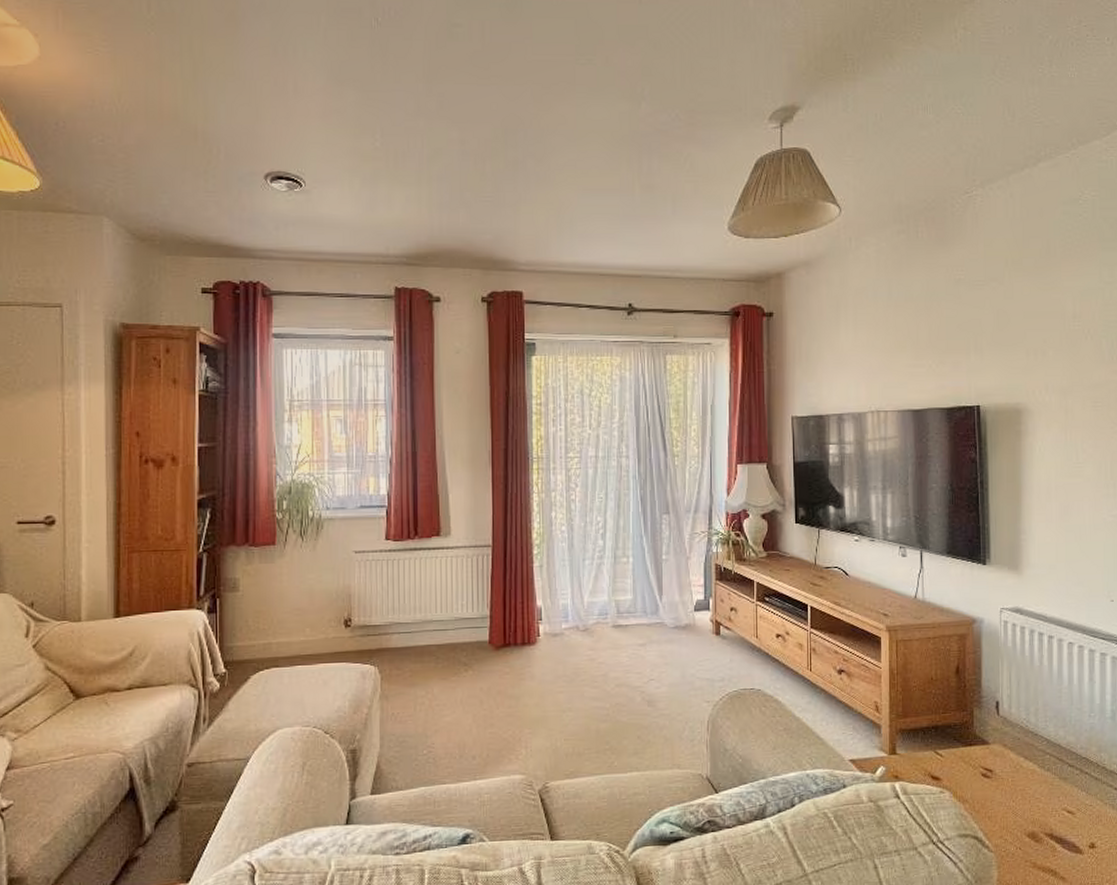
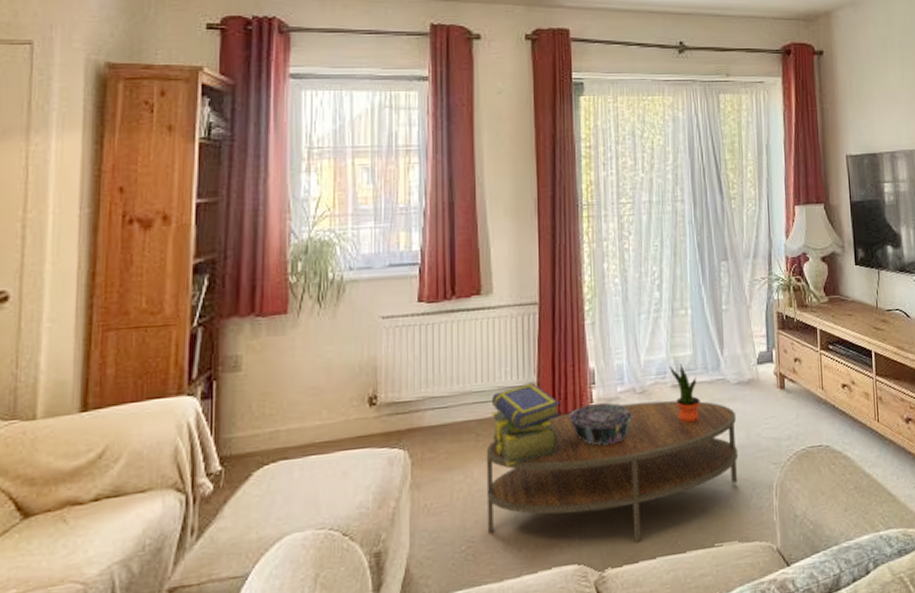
coffee table: none [444,638,673,760] -> present [486,400,739,542]
stack of books: none [449,616,510,687] -> present [491,383,560,467]
decorative bowl: none [518,636,576,675] -> present [569,402,633,446]
potted plant: none [611,606,639,660] -> present [669,363,700,424]

